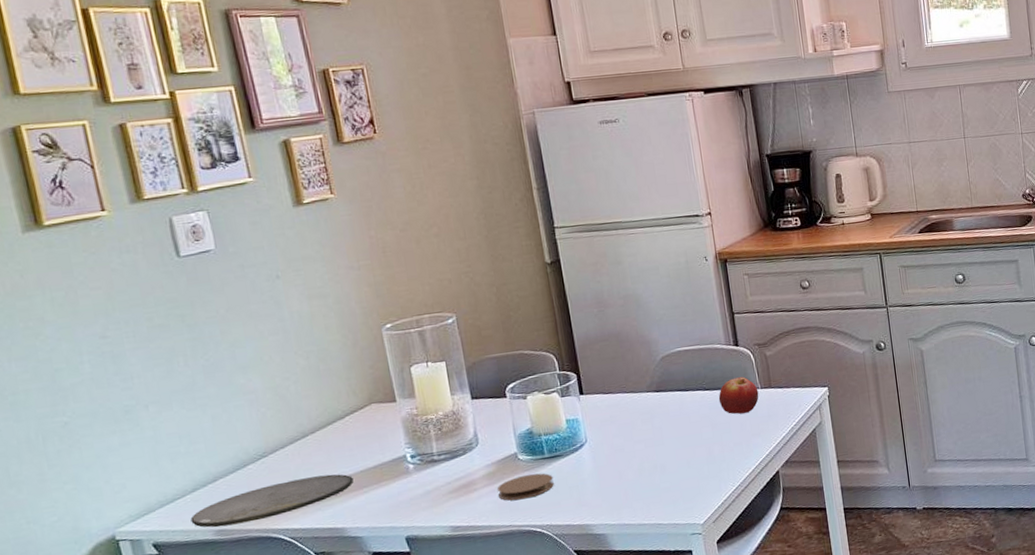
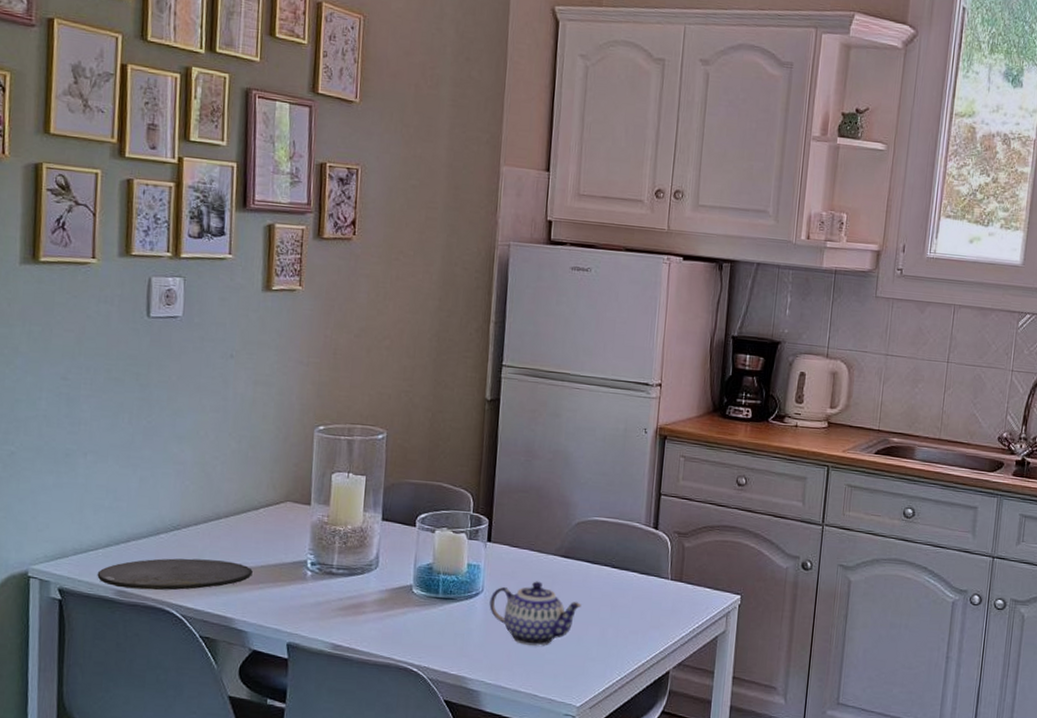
coaster: present [497,473,554,501] -> none [384,610,441,635]
teapot: none [595,419,684,481] -> present [489,581,582,646]
fruit: present [718,377,759,414] -> none [624,562,668,602]

